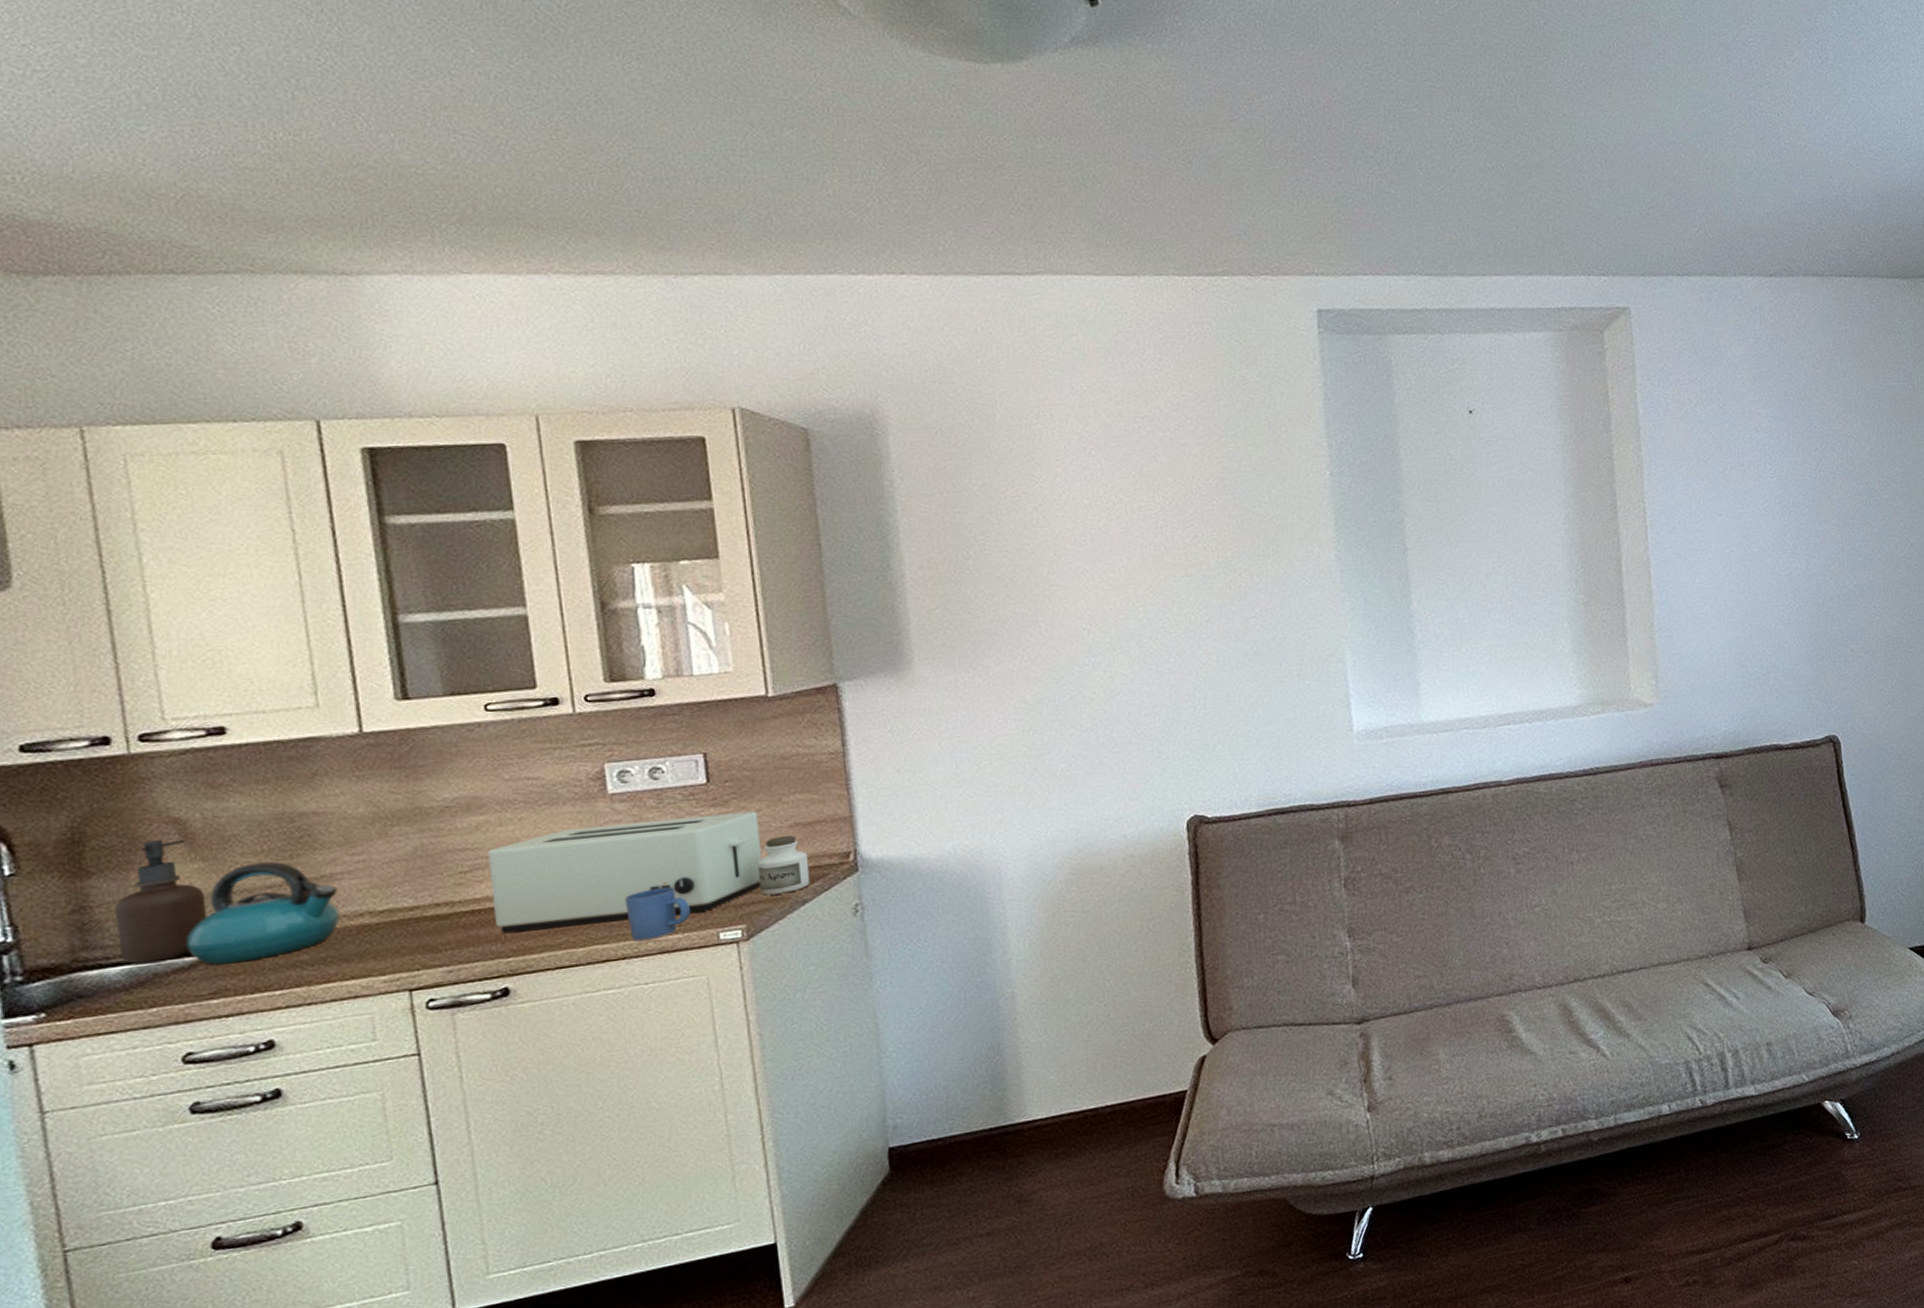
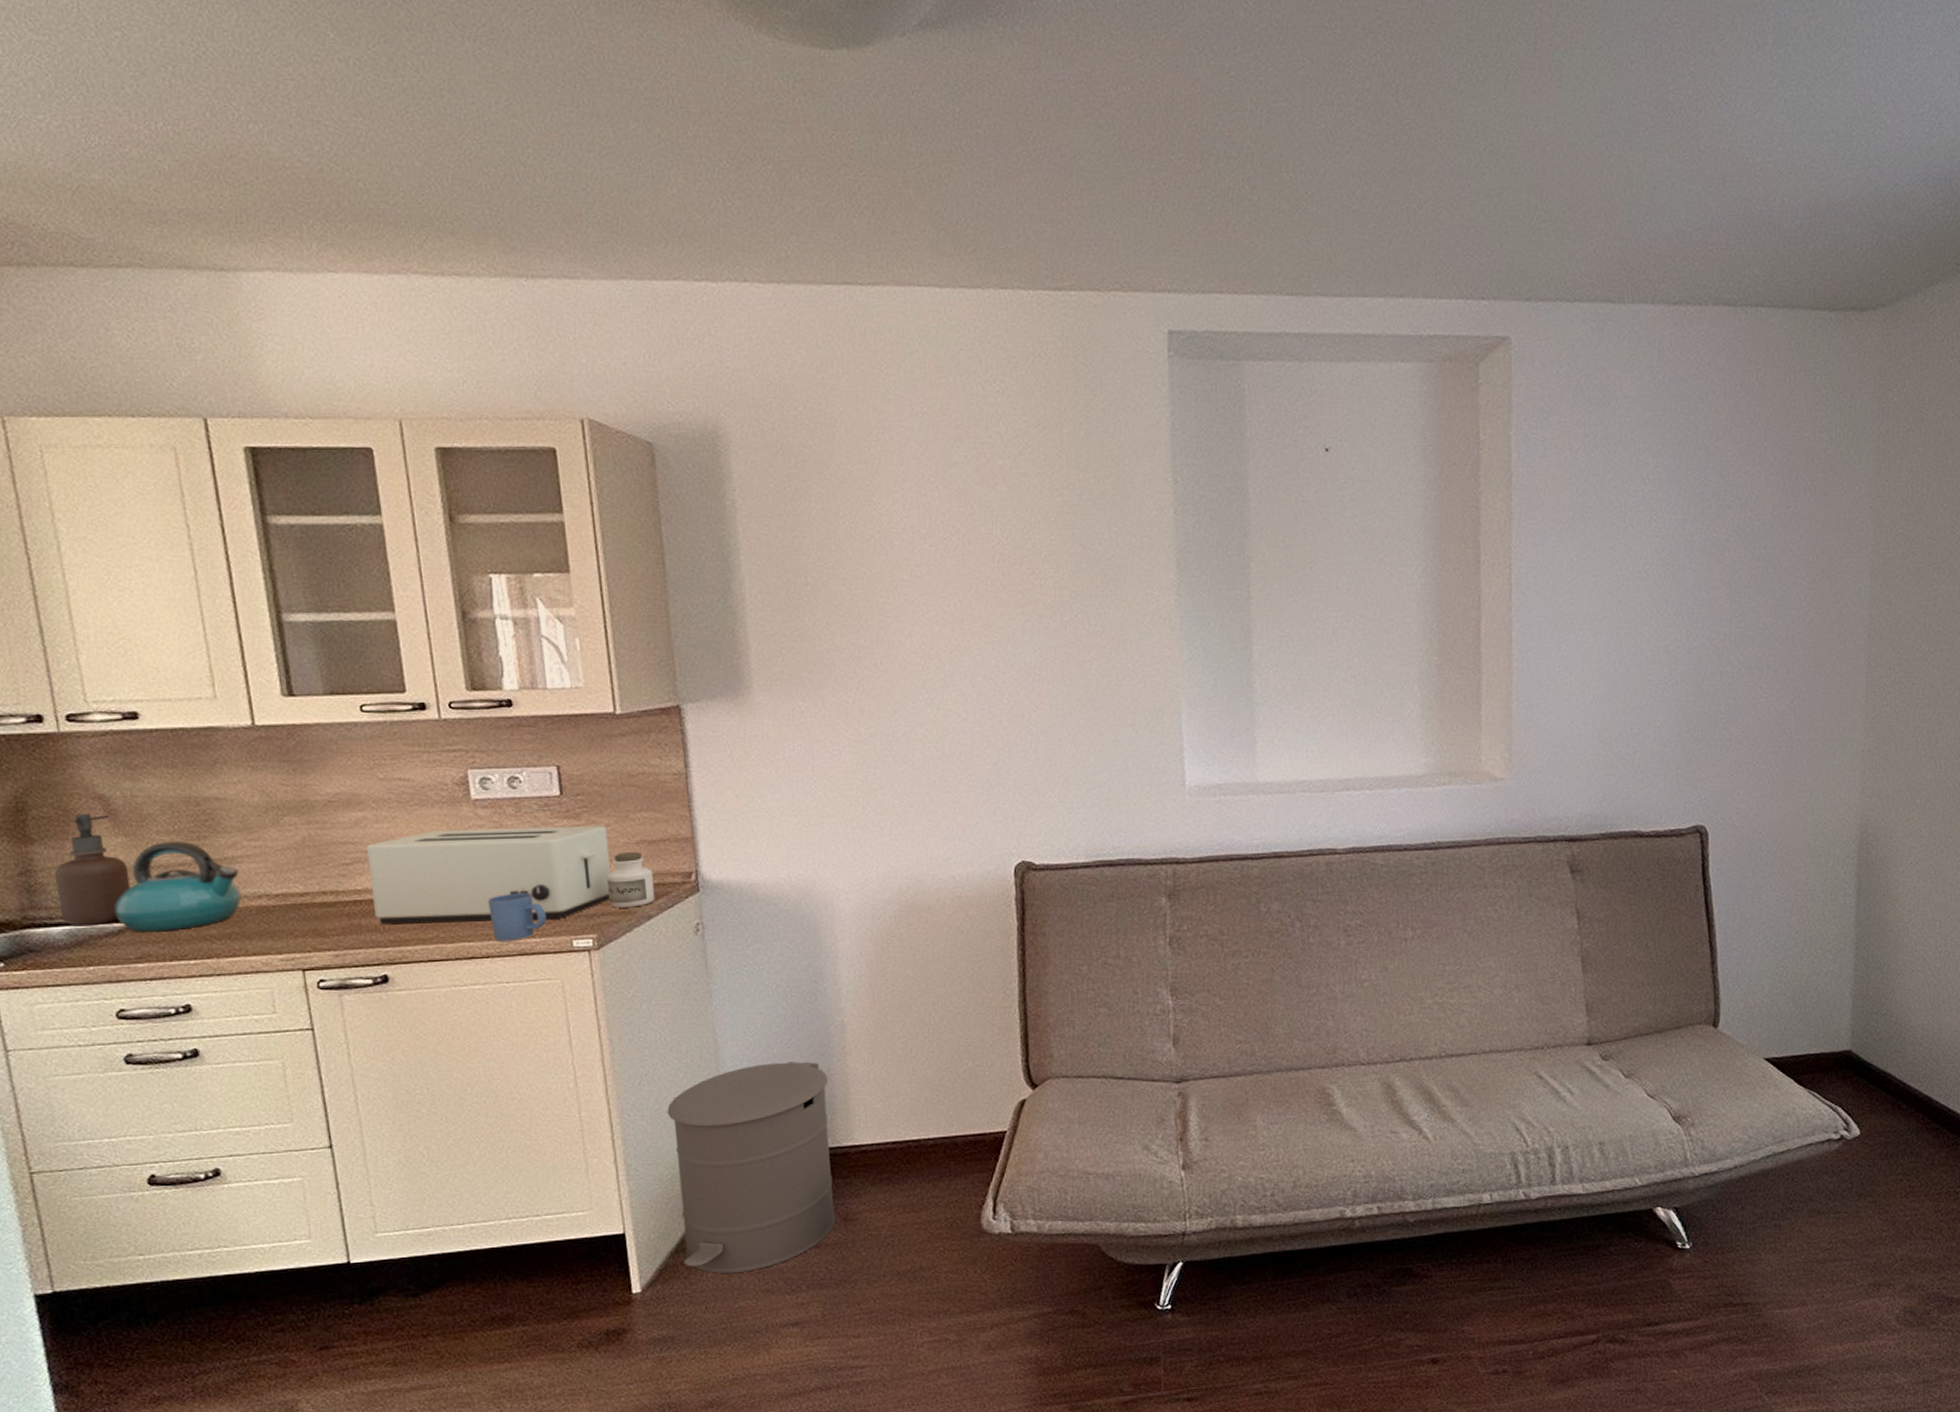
trash can: none [824,1037,1009,1276] -> present [667,1061,836,1274]

